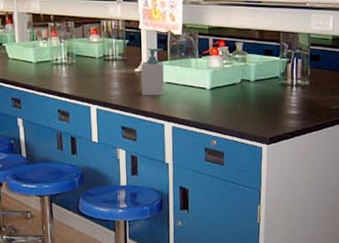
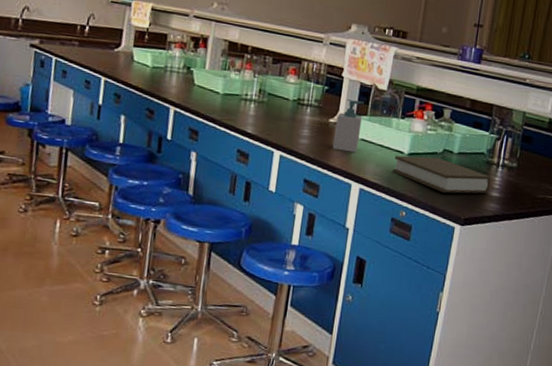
book: none [198,87,289,119] -> present [393,155,491,194]

